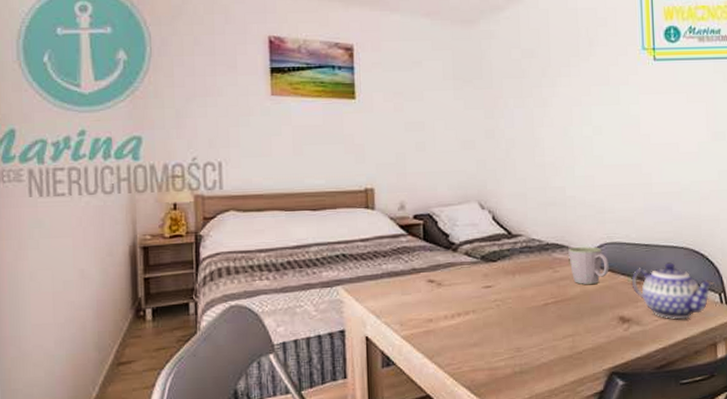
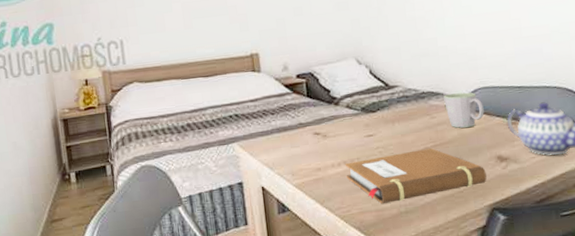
notebook: none [459,304,607,363] -> present [345,148,487,204]

